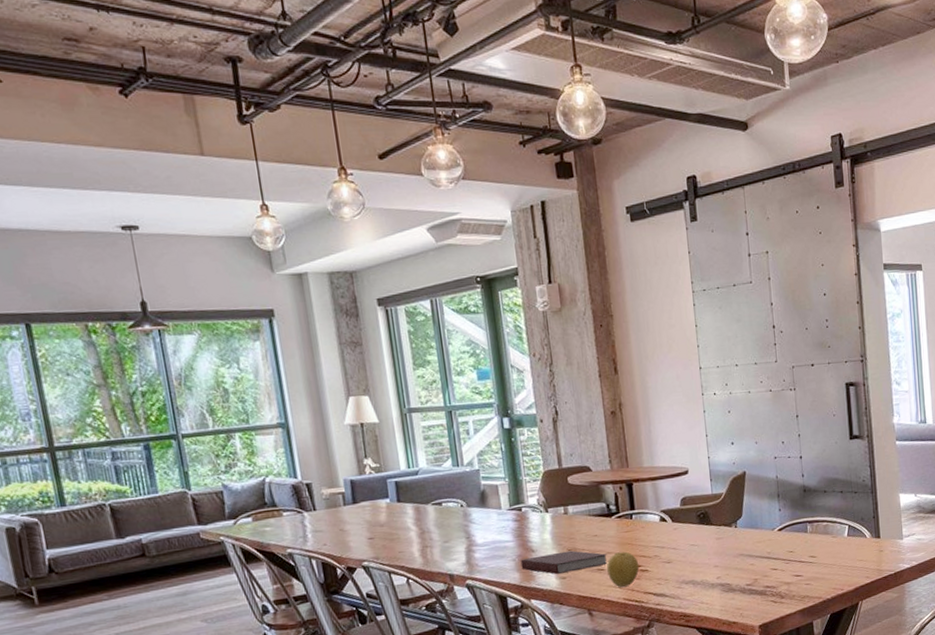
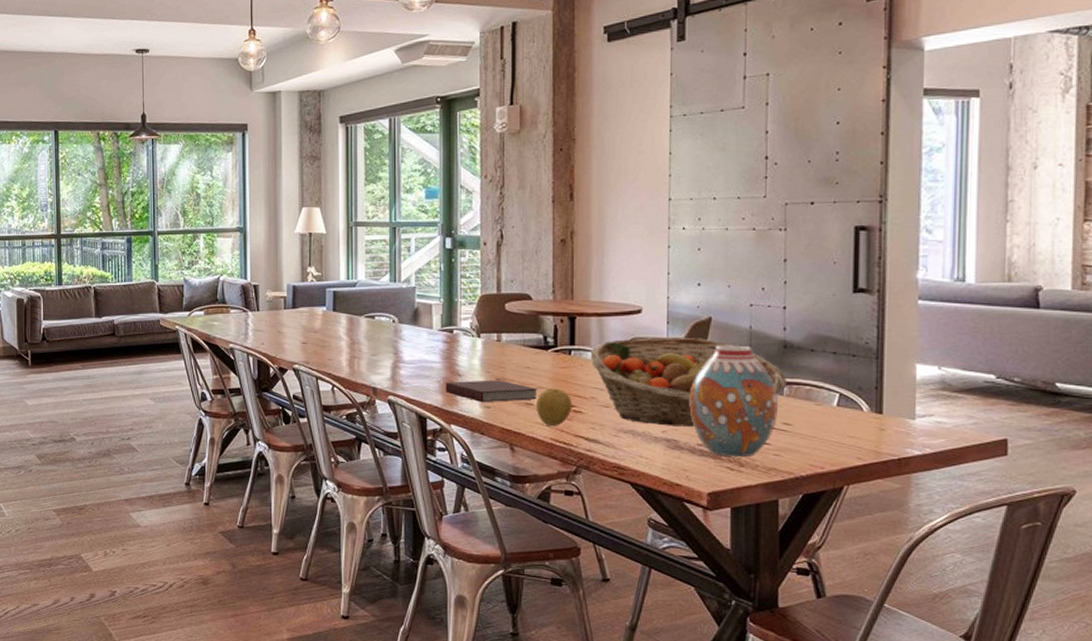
fruit basket: none [649,491,810,573] -> present [590,337,787,427]
vase: none [735,494,805,592] -> present [689,346,778,458]

